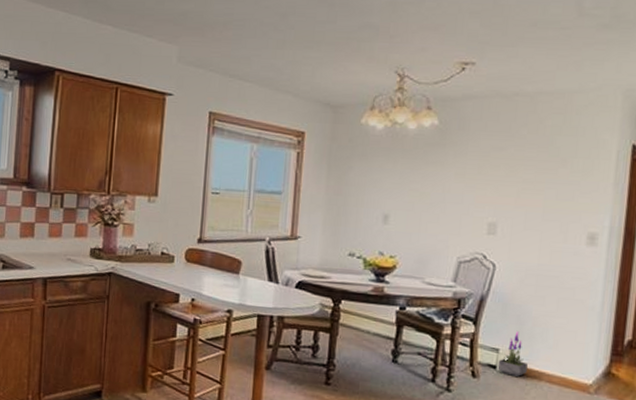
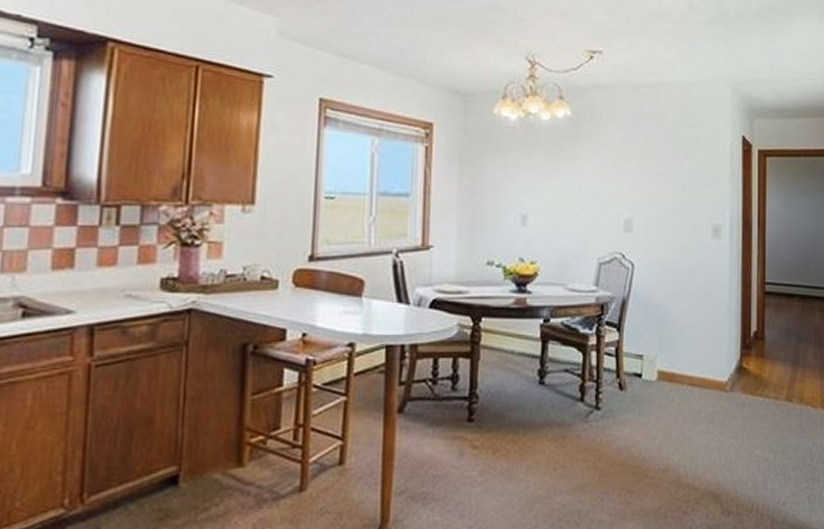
potted plant: present [497,332,528,377] -> none [642,334,670,383]

